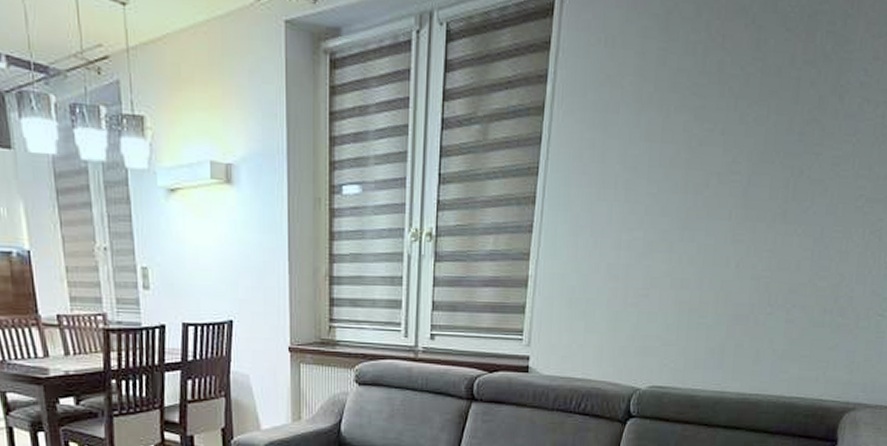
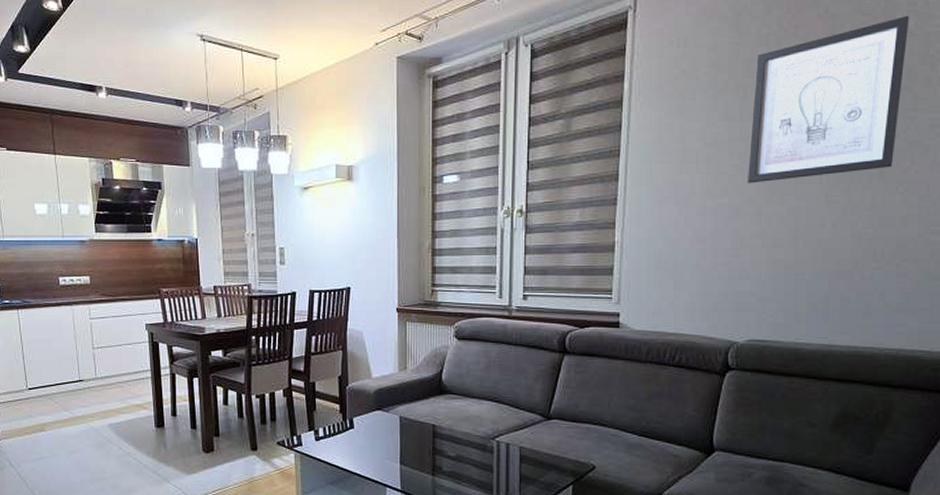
wall art: none [663,36,828,216] -> present [748,15,909,183]

